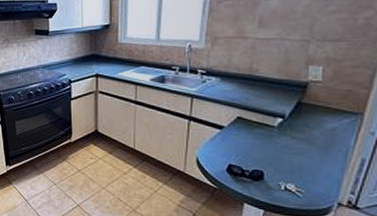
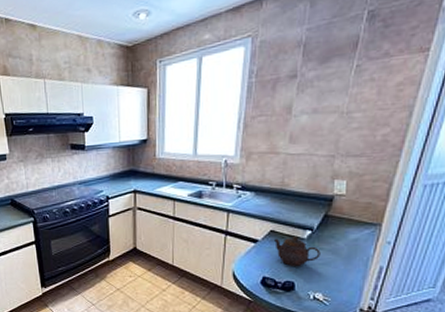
teapot: none [242,123,293,156] -> present [274,235,321,267]

